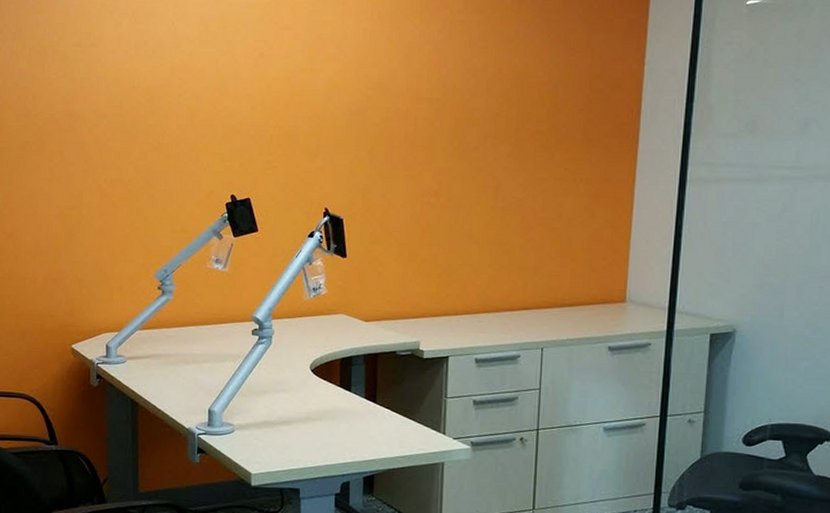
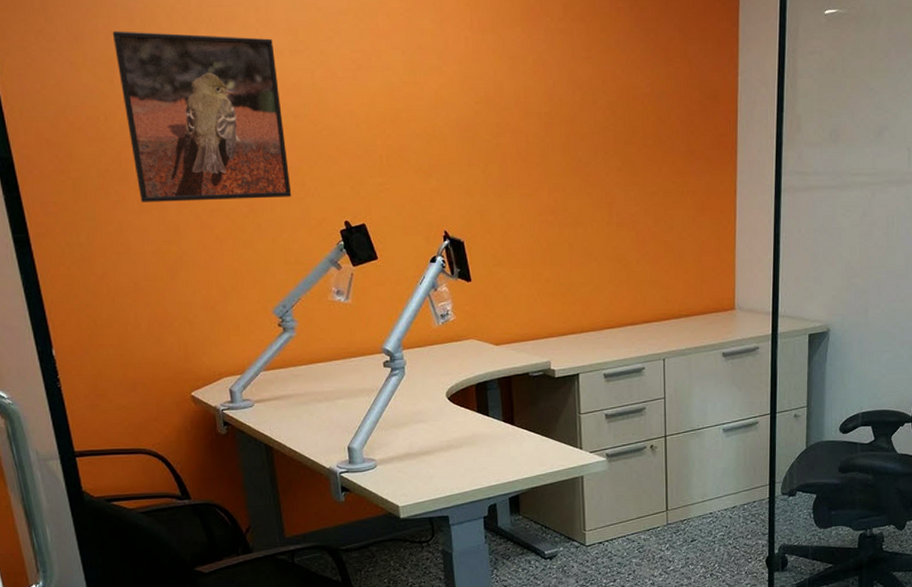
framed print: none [49,24,186,172] -> present [112,31,292,202]

